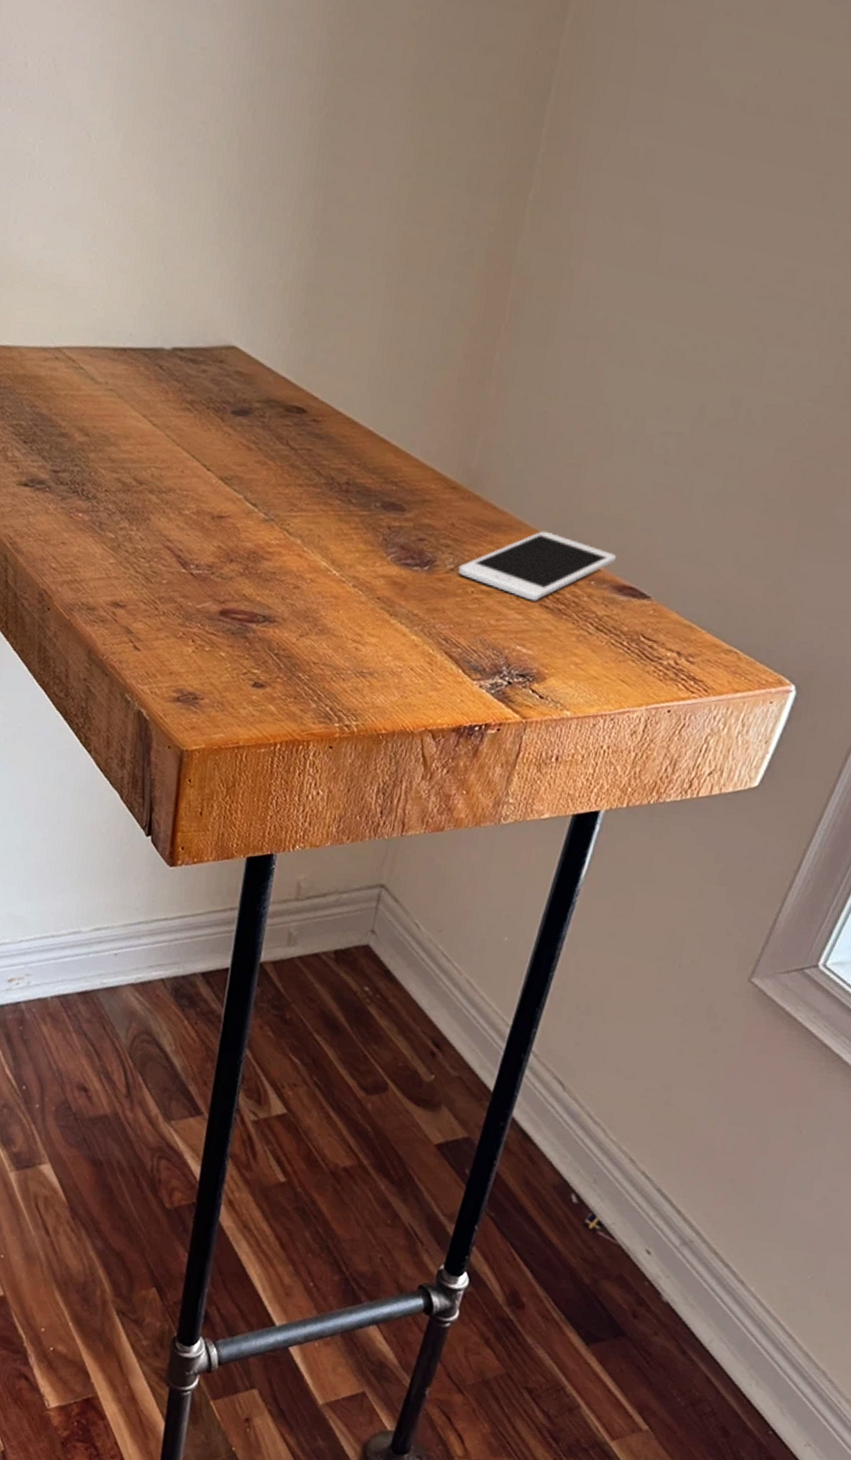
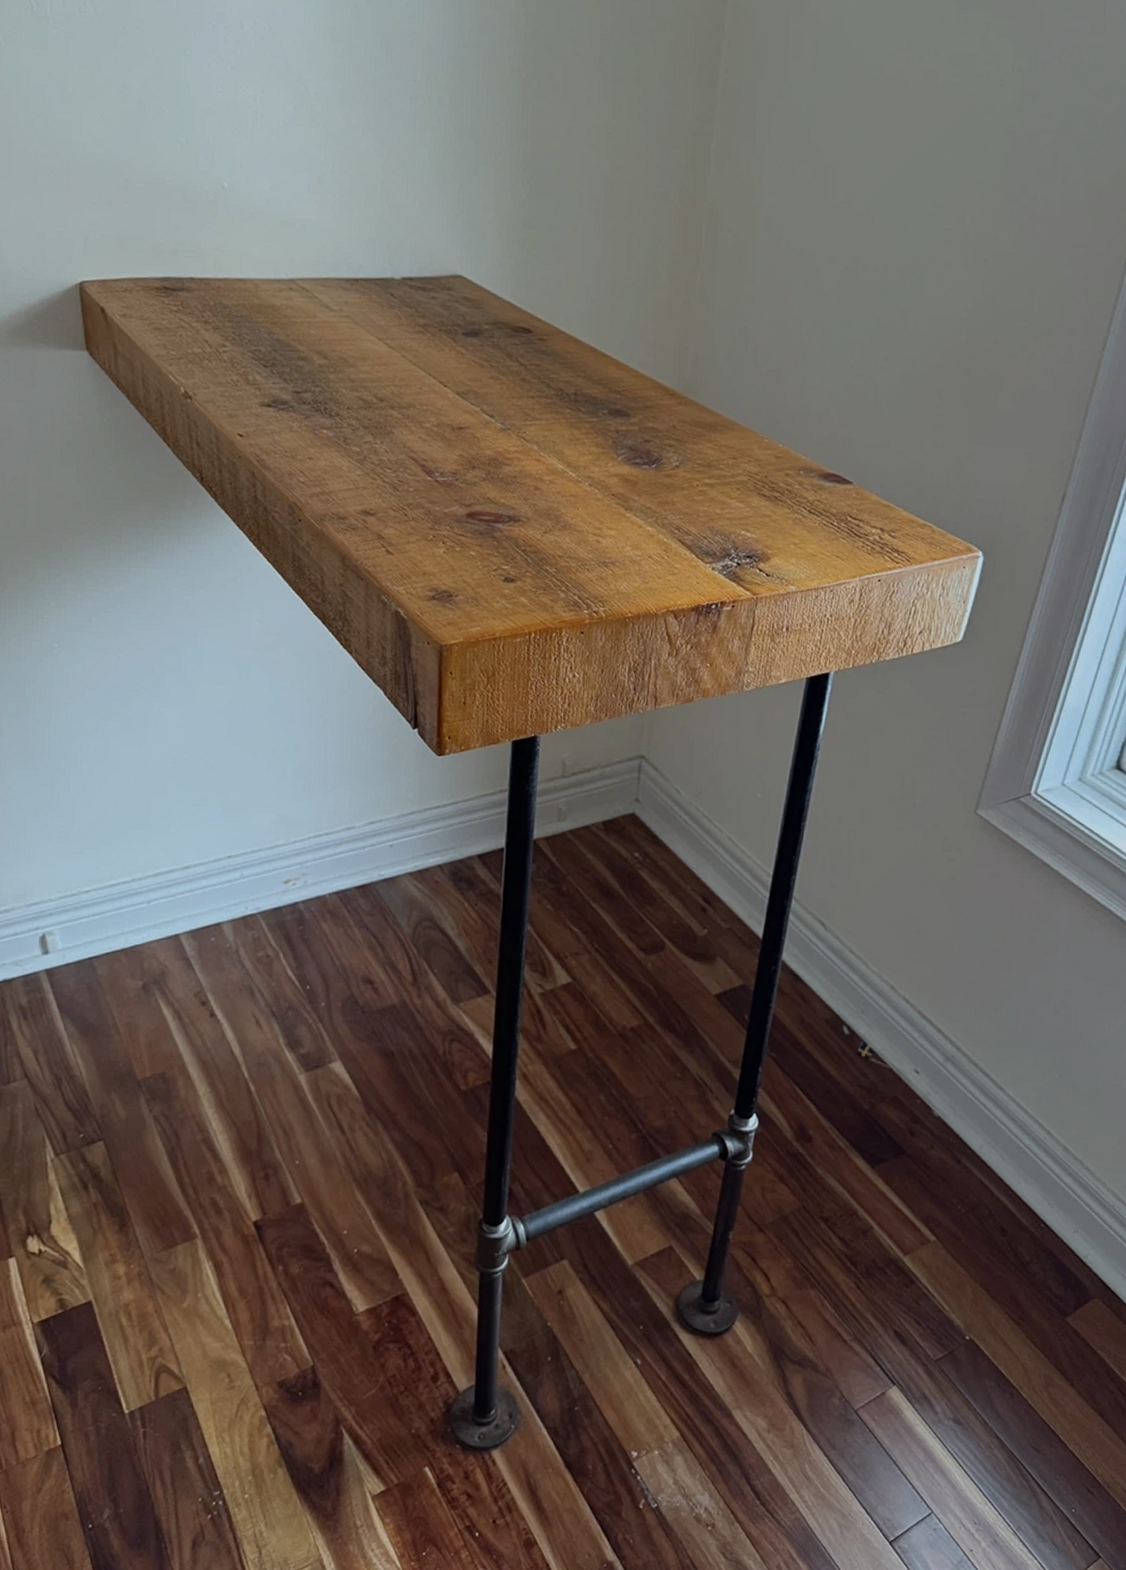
cell phone: present [458,531,617,601] -> none [683,429,820,491]

